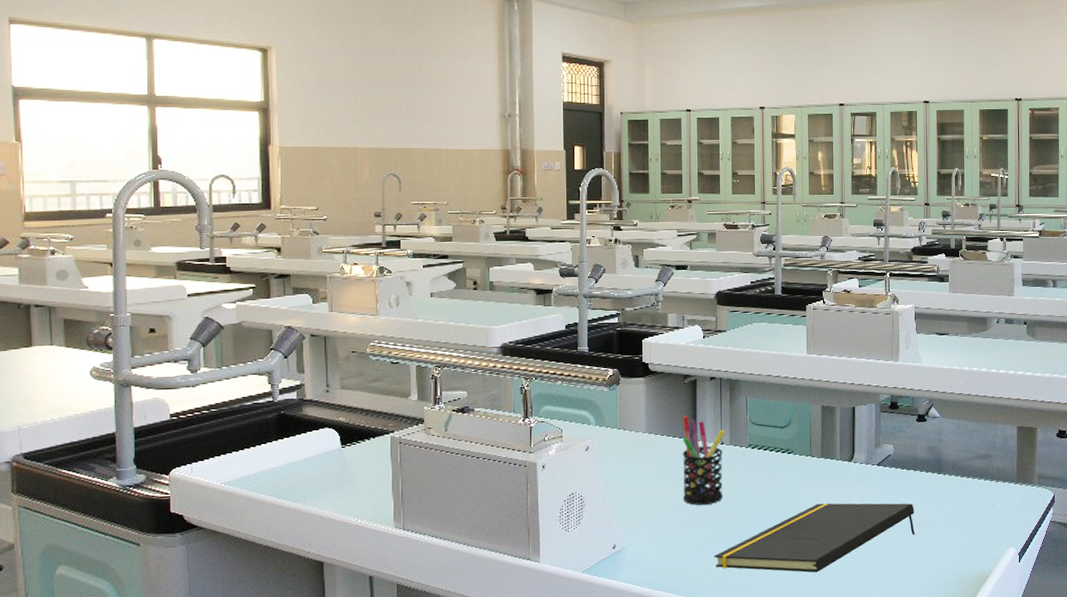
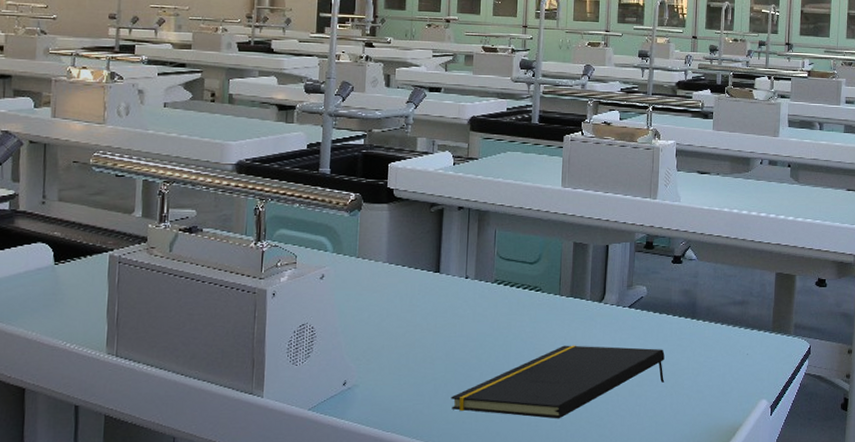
pen holder: present [682,416,725,505] -> none [421,247,471,342]

